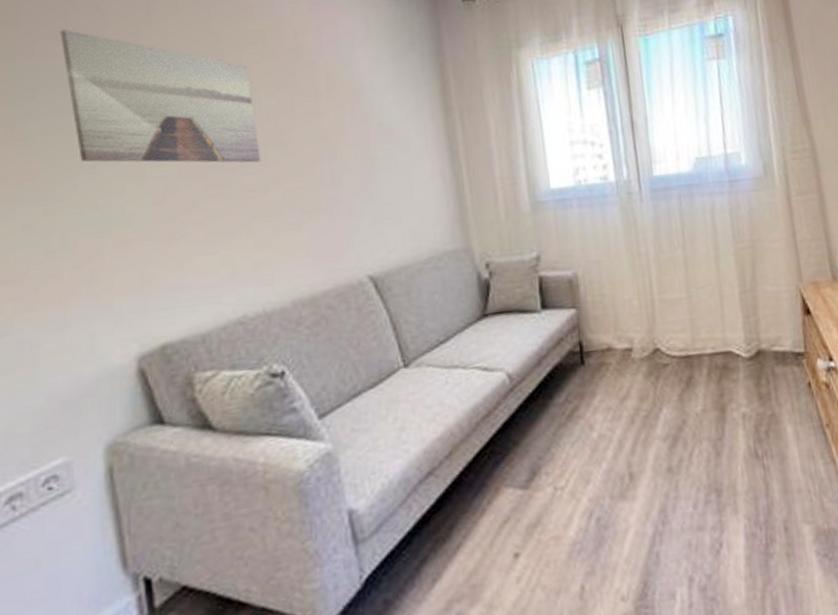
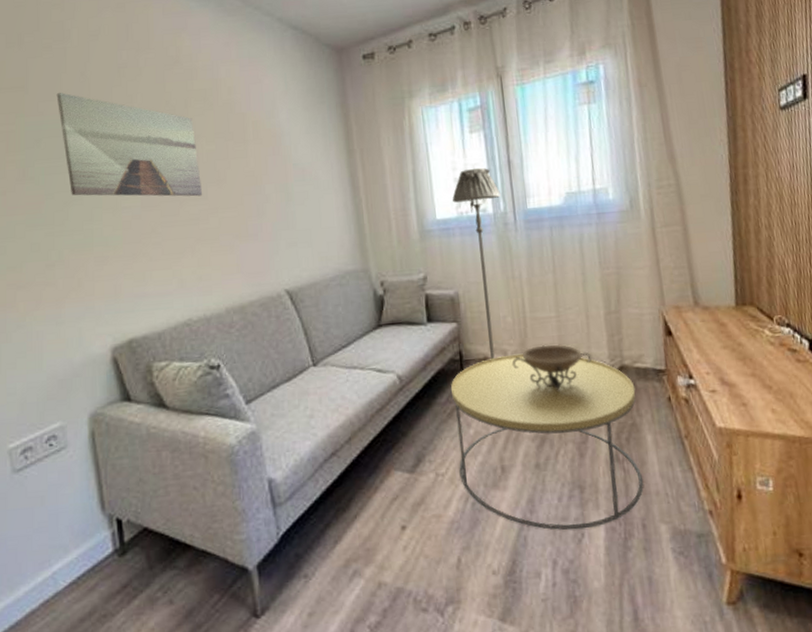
floor lamp: none [569,129,624,350] -> present [452,167,501,360]
coffee table: none [569,341,785,542] -> present [450,353,643,530]
decorative bowl: none [640,328,727,383] -> present [513,344,592,391]

